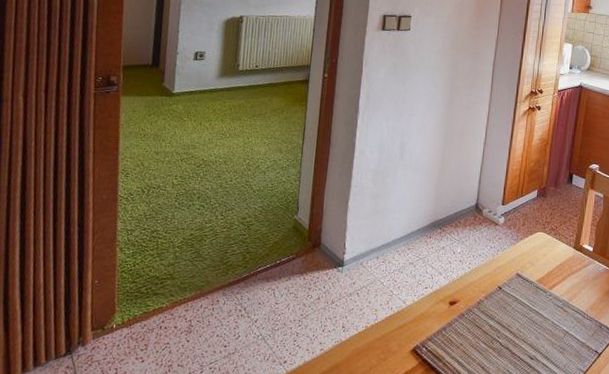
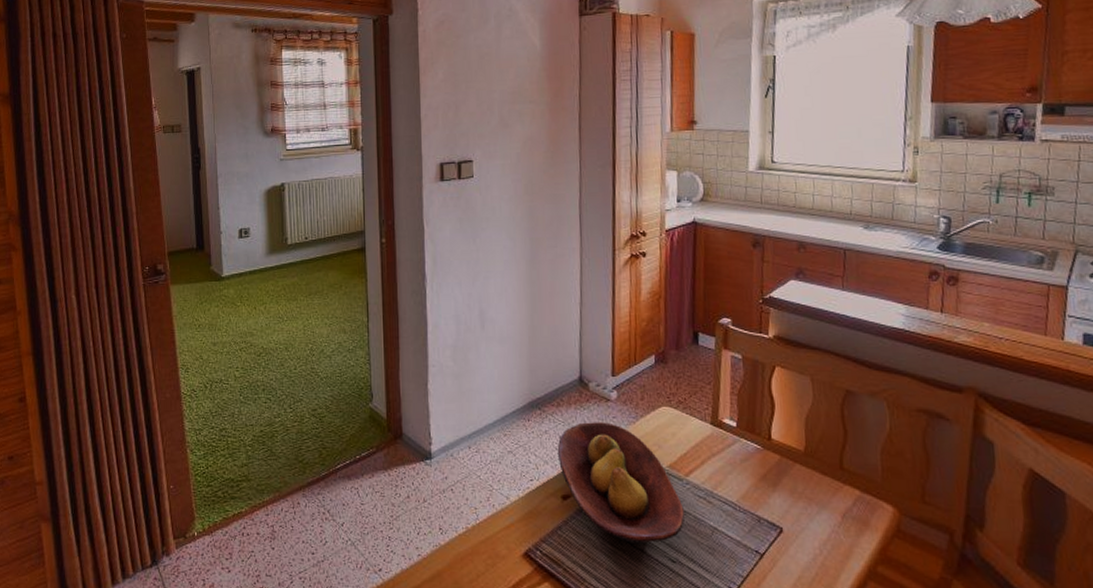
fruit bowl: none [450,241,545,344] -> present [557,422,685,545]

